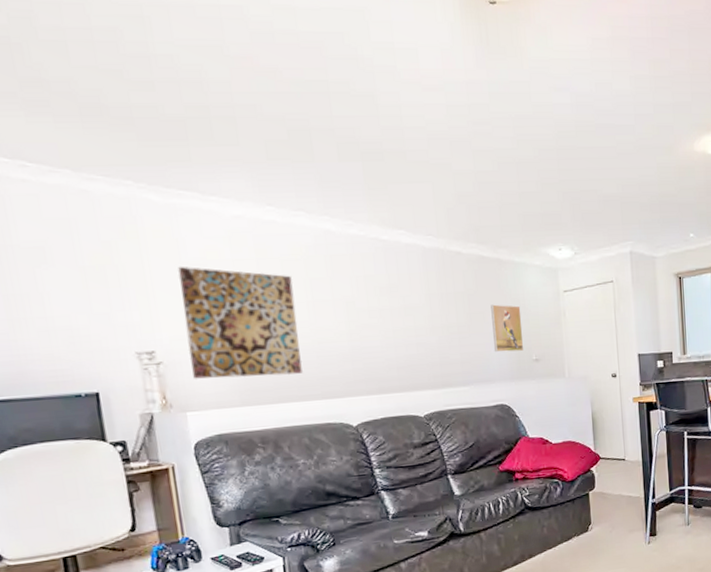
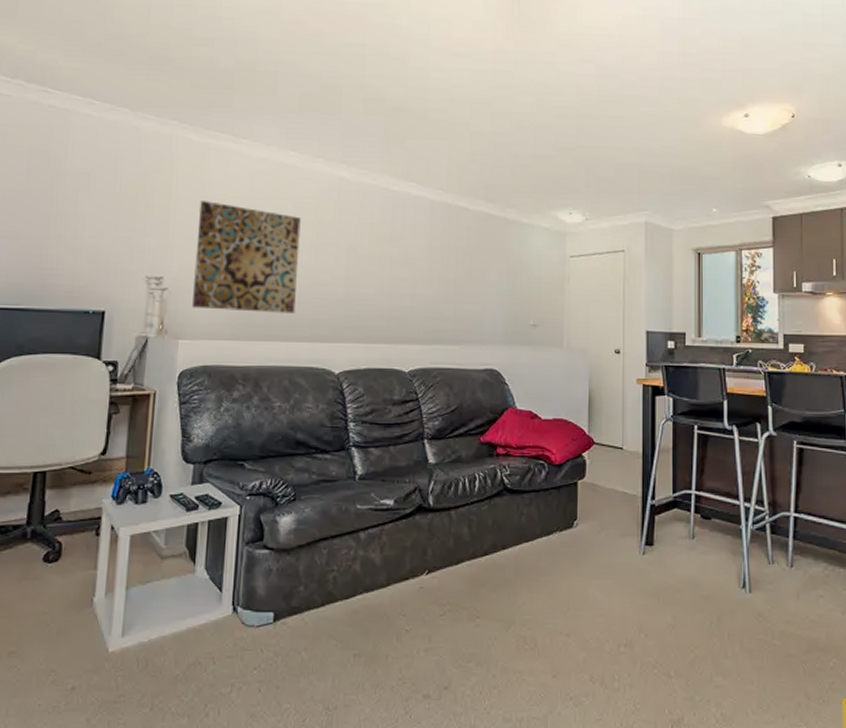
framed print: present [491,304,524,353] -> none [491,263,523,315]

